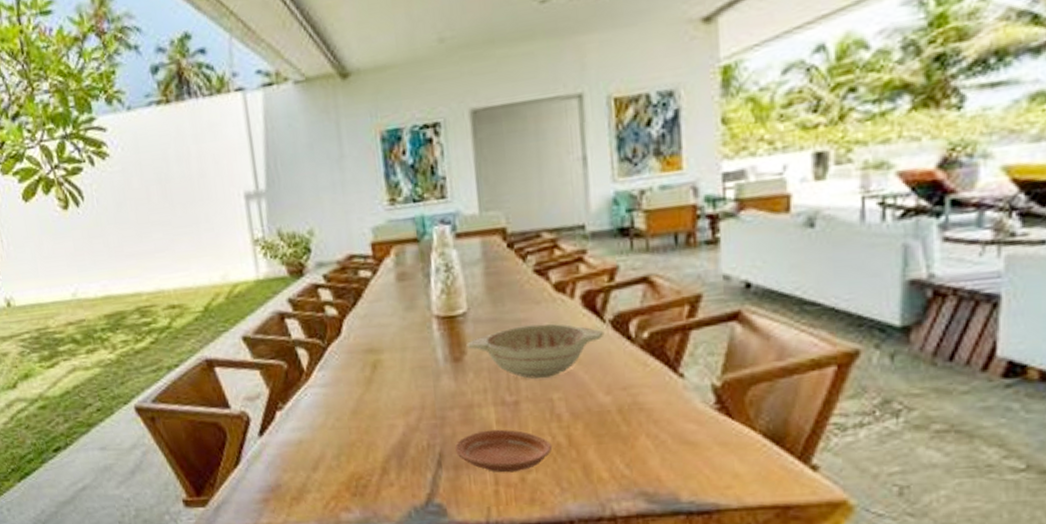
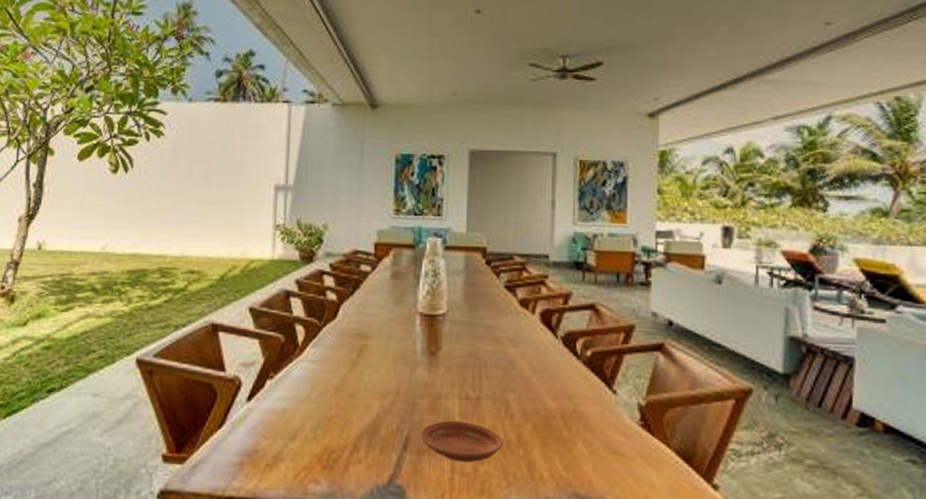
decorative bowl: present [467,323,605,379] -> none [442,331,556,379]

